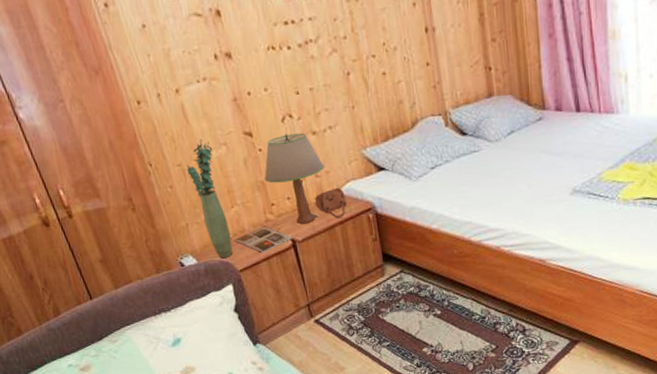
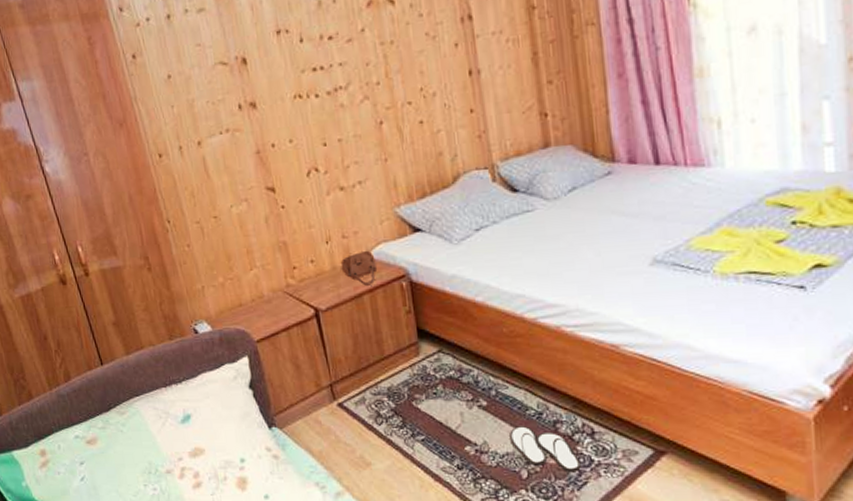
vase: present [186,139,233,259] -> none [205,194,250,327]
magazine: present [234,227,292,254] -> none [252,292,315,323]
table lamp: present [264,132,325,225] -> none [286,188,353,291]
slippers: none [459,328,515,363] -> present [509,426,581,473]

